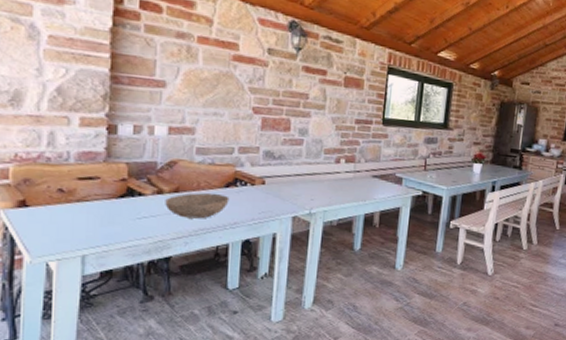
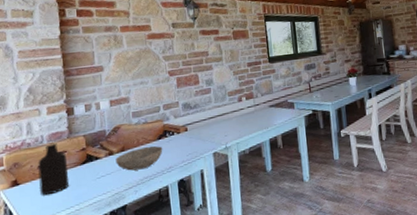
bottle: none [57,164,100,227] -> present [38,143,70,196]

